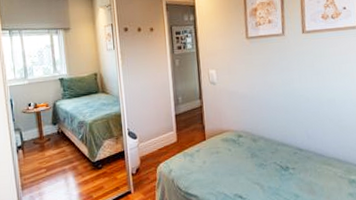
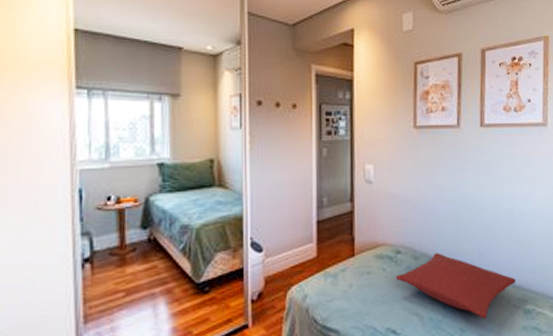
pillow: none [240,136,341,187] -> present [396,253,516,319]

